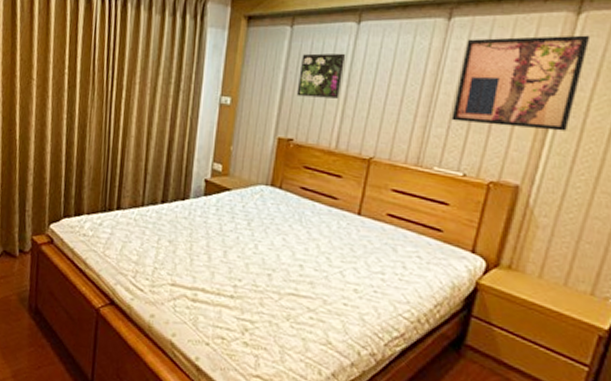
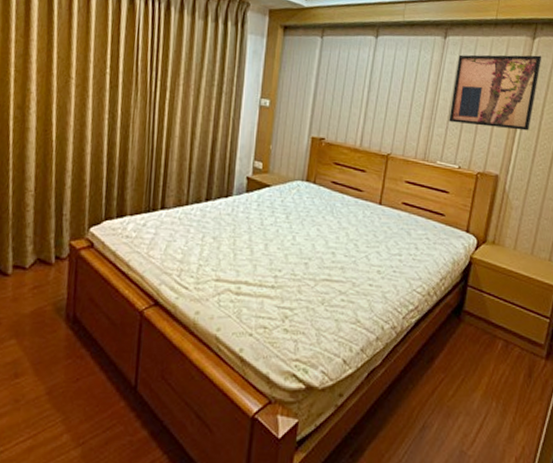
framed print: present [296,53,346,99] -> none [327,62,367,102]

